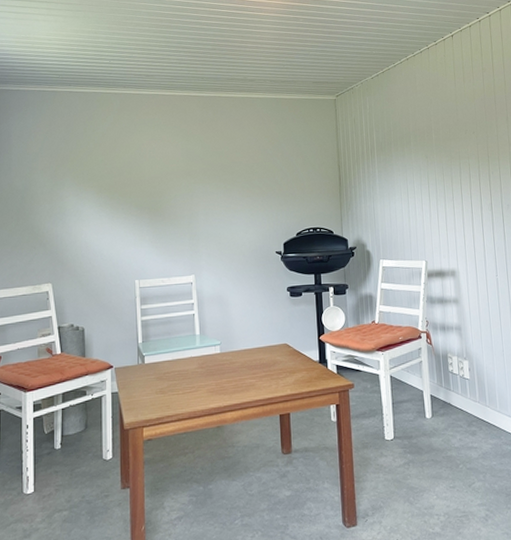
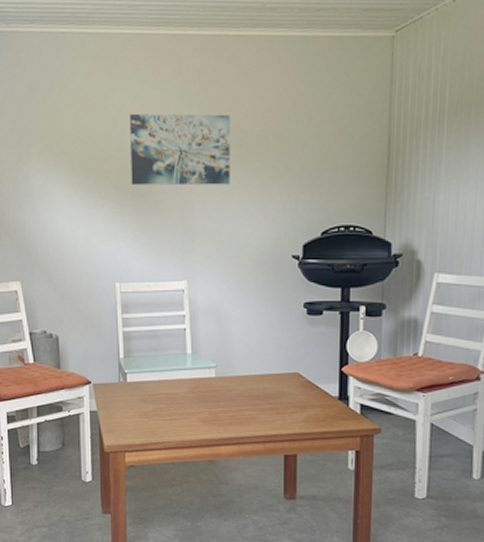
wall art: none [147,150,226,203] -> present [130,113,230,186]

